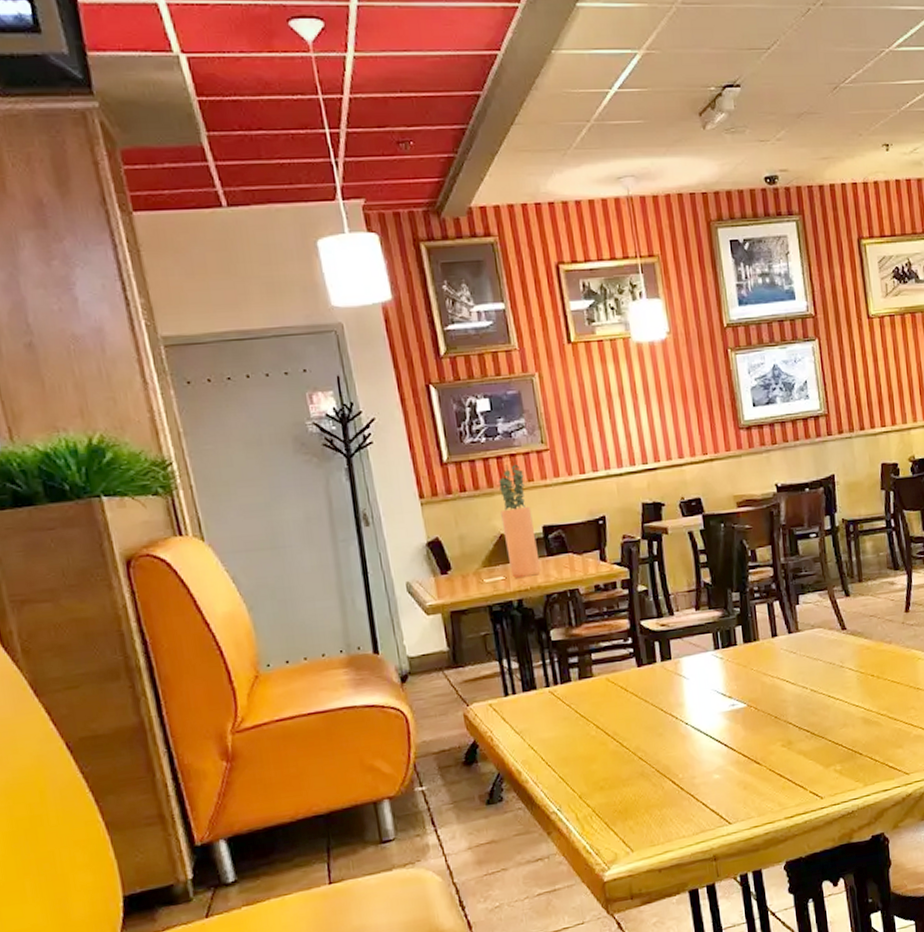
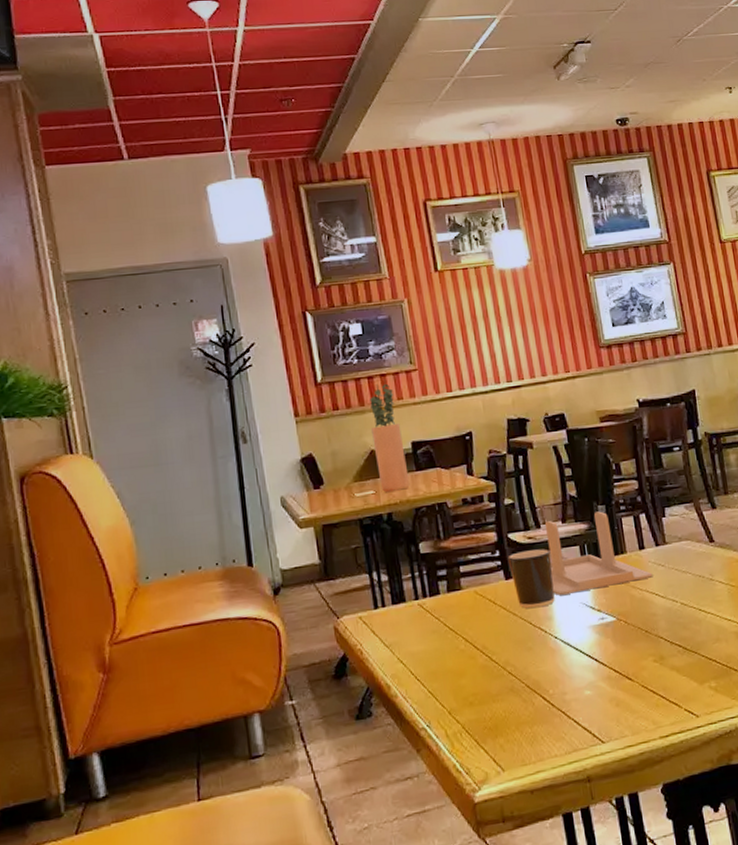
mug: none [640,636,687,696] -> present [507,548,555,609]
napkin holder: none [678,598,785,682] -> present [544,511,653,595]

